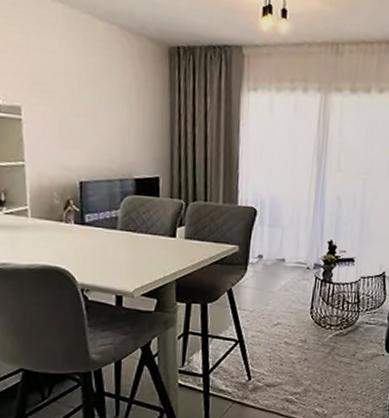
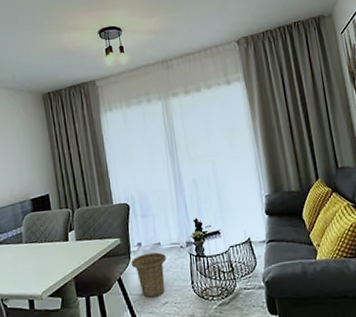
basket: none [246,268,288,316] -> present [131,252,166,298]

